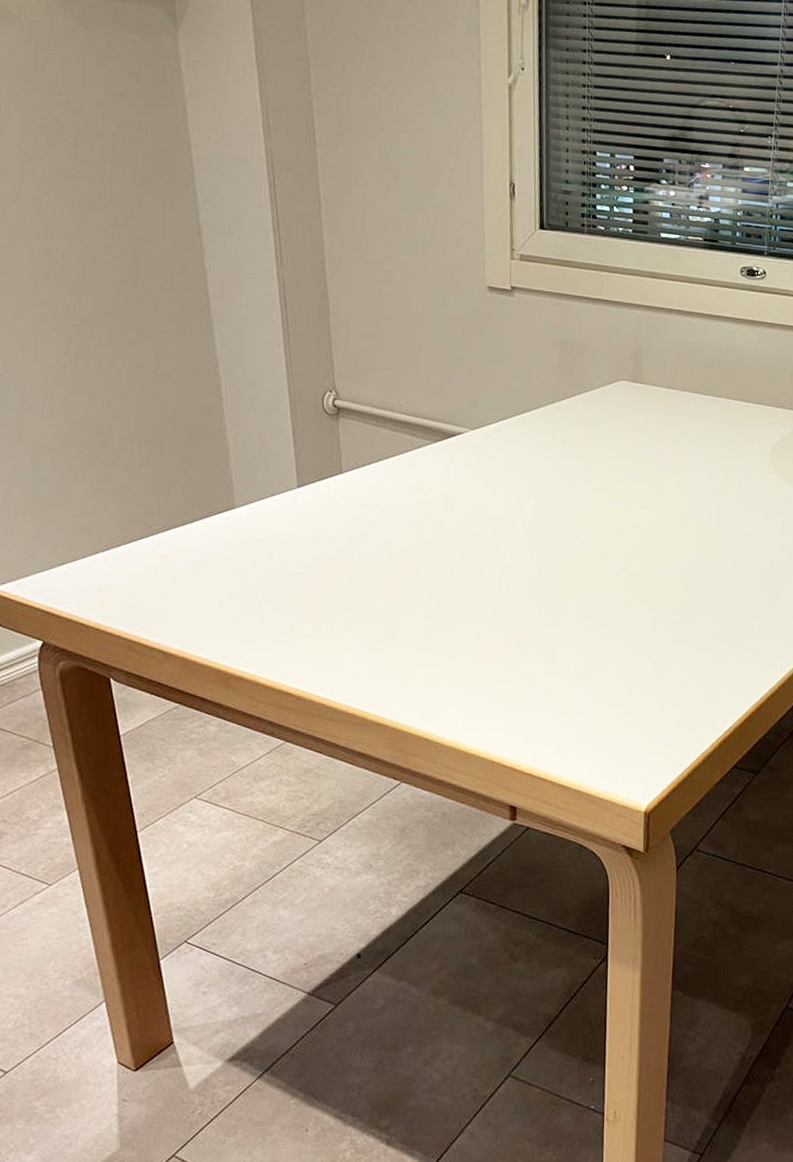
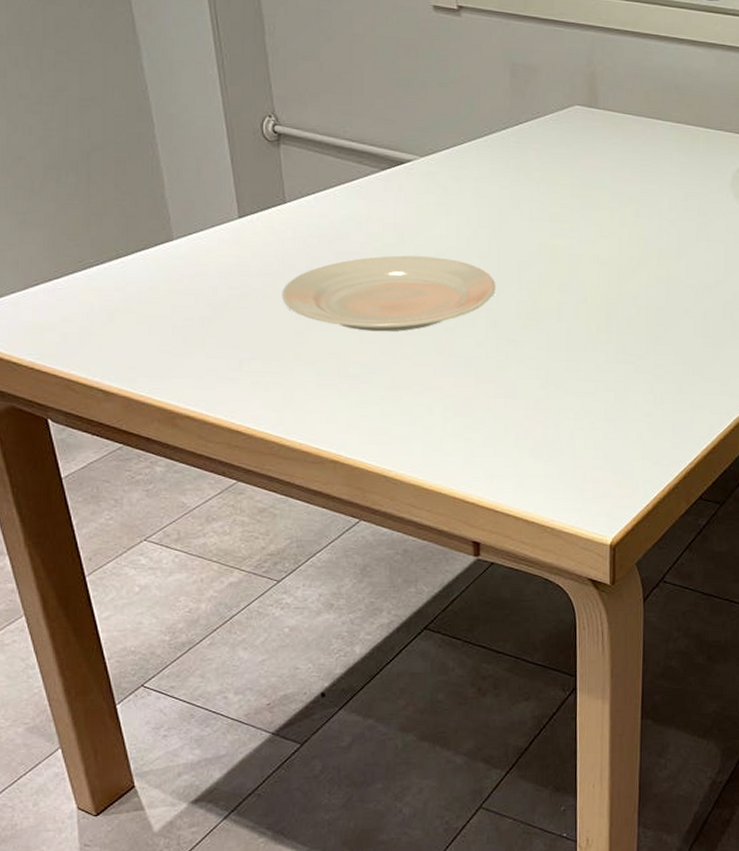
plate: none [334,524,540,598] -> present [281,255,496,332]

